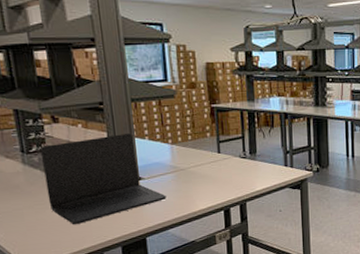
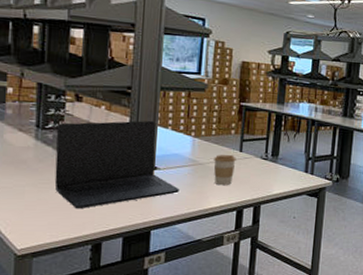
coffee cup: none [194,157,216,188] -> present [213,154,236,186]

